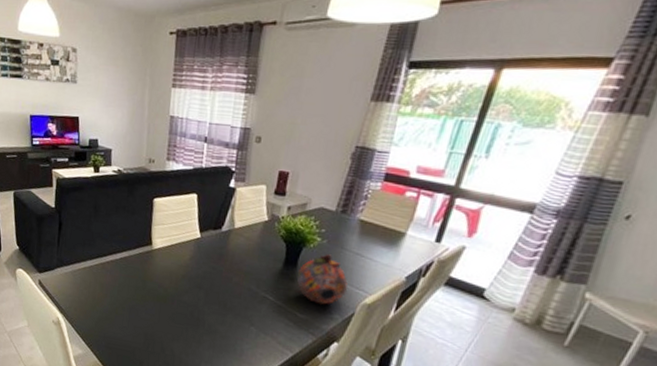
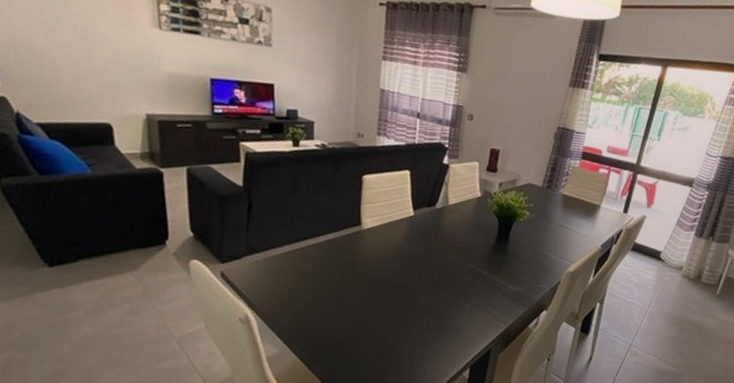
decorative ball: present [296,254,348,306] -> none [508,227,554,277]

